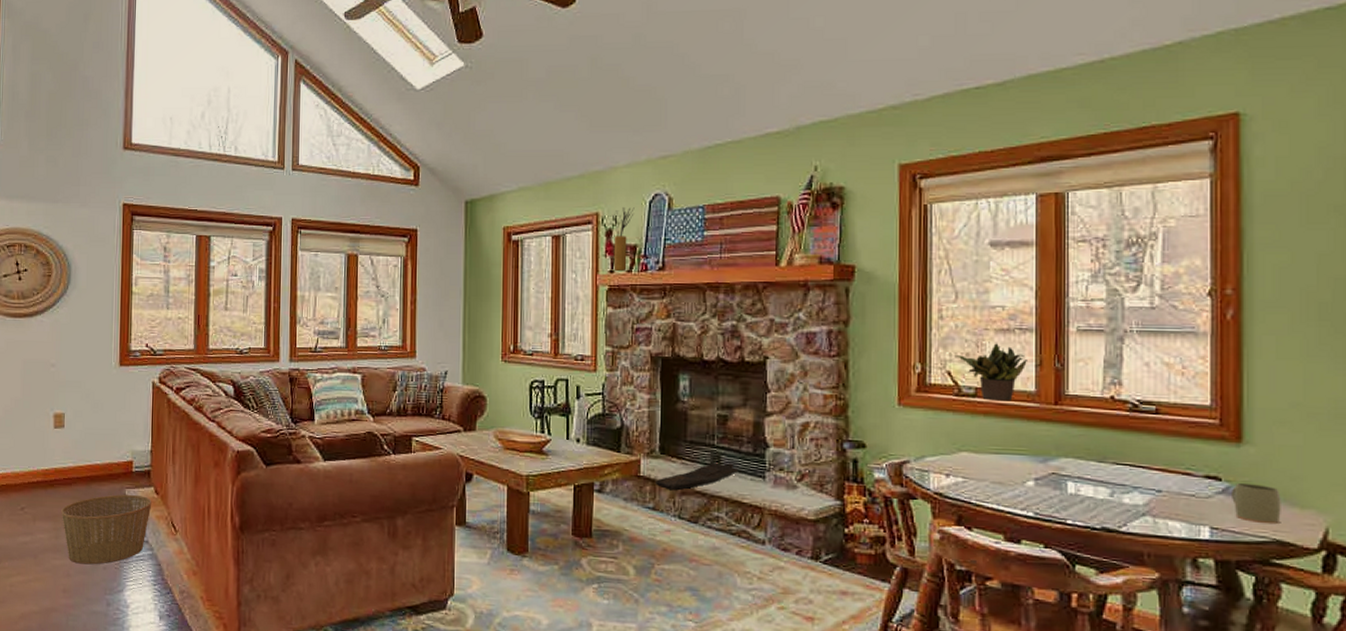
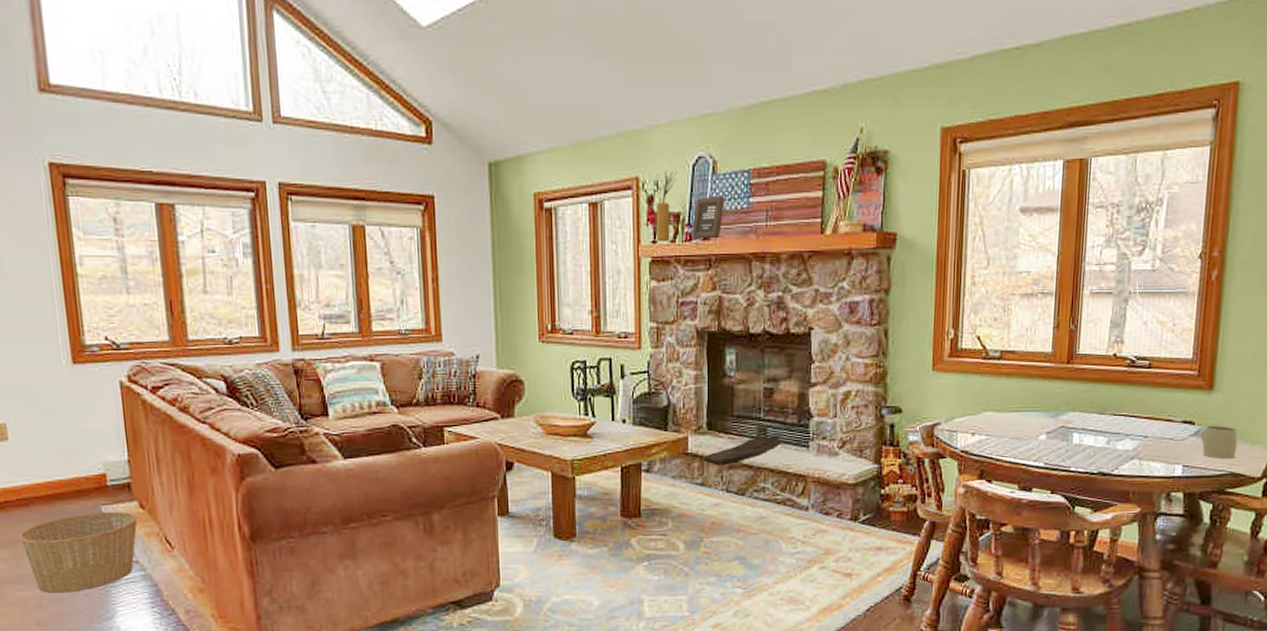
picture frame: none [647,229,680,270] -> present [692,195,725,239]
potted plant: present [956,343,1029,401] -> none [985,307,1048,362]

